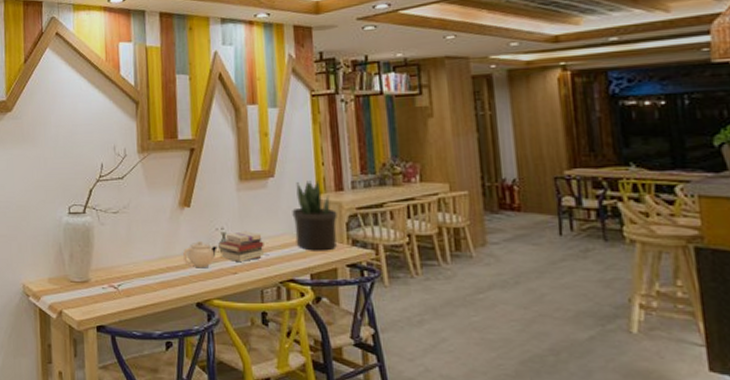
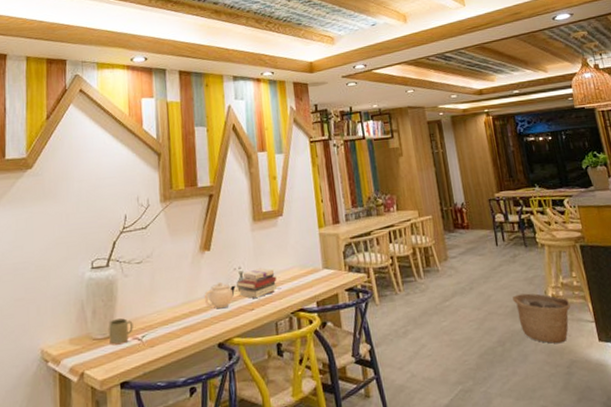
mug: none [85,265,109,290] -> present [109,318,133,345]
planter: present [292,180,337,251] -> none [299,216,336,280]
basket: none [577,298,670,365] -> present [512,293,571,344]

